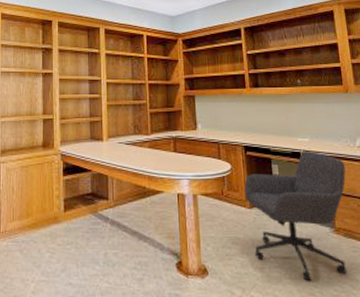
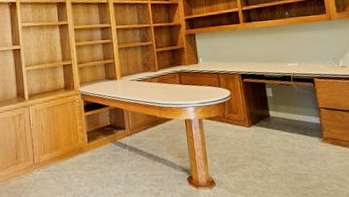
office chair: present [244,150,347,281] -> none [242,73,335,184]

